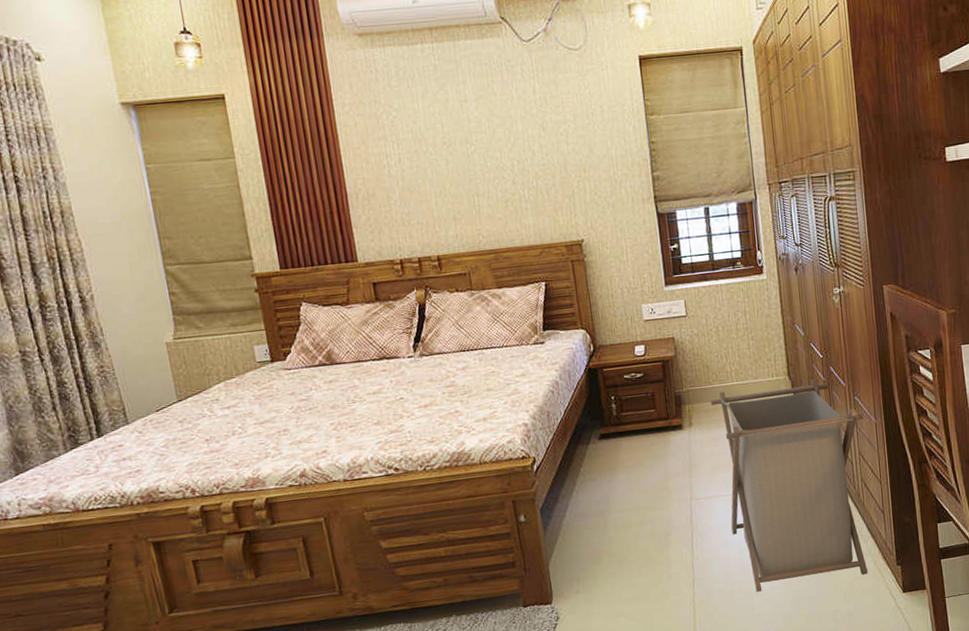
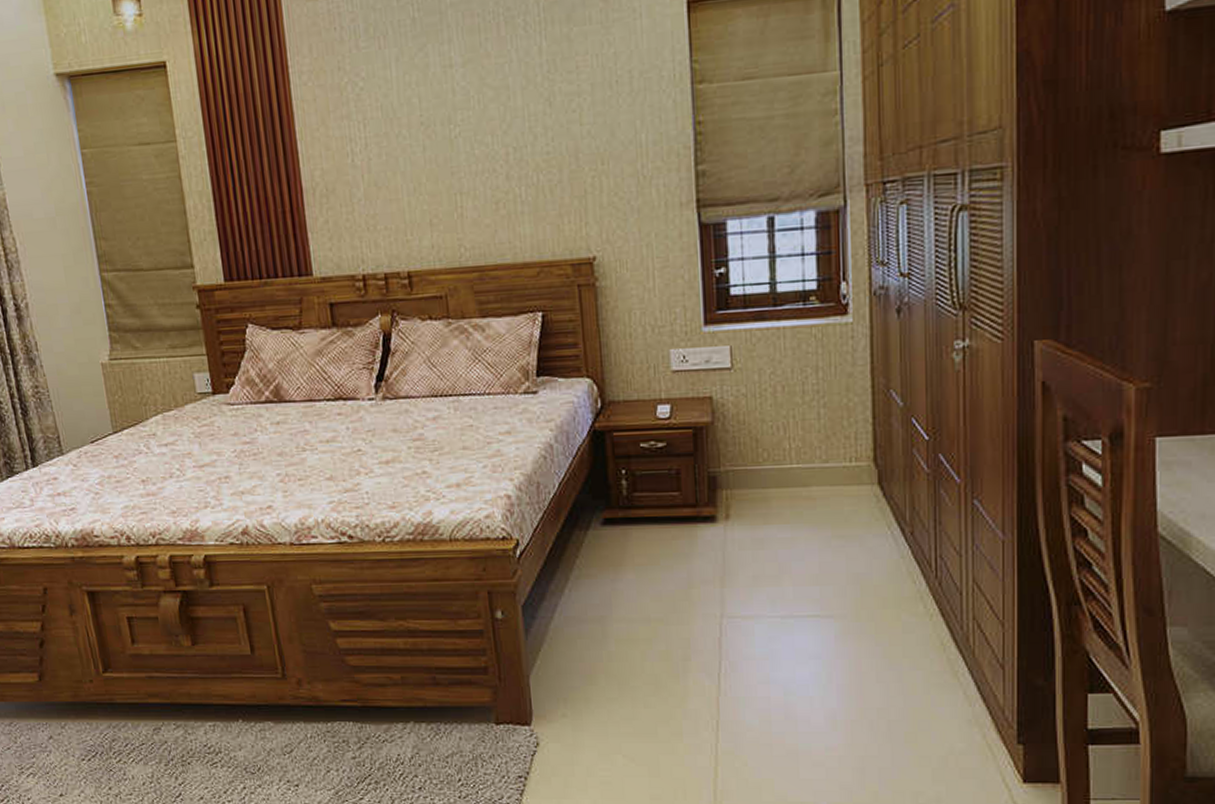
laundry basket: present [711,379,868,592] -> none [758,470,984,751]

